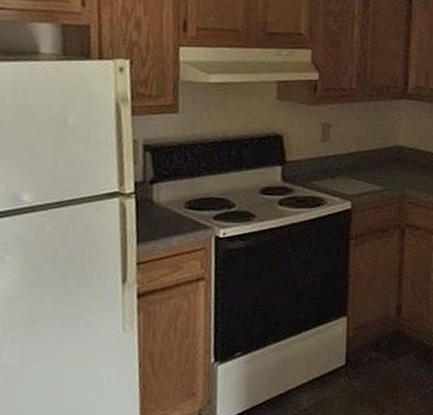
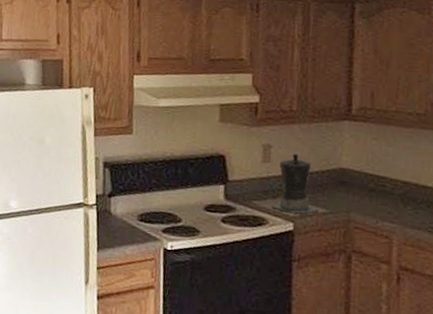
coffee maker: none [330,132,376,193] -> present [272,153,319,215]

